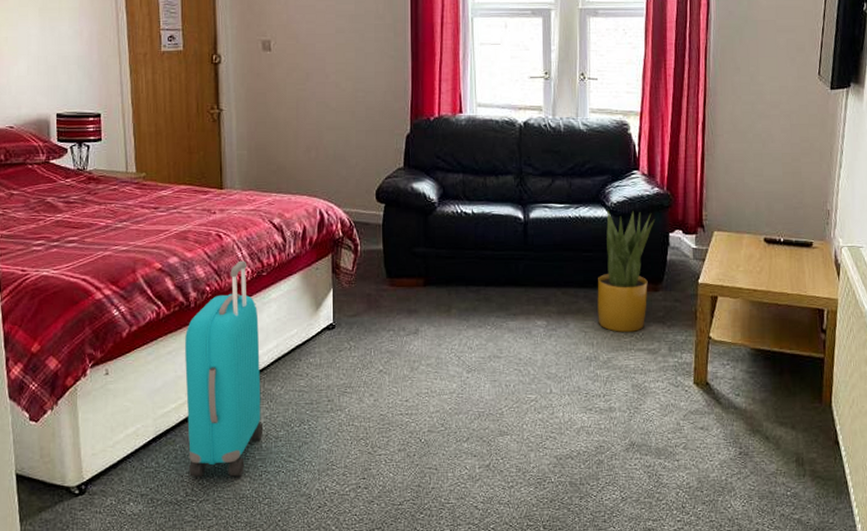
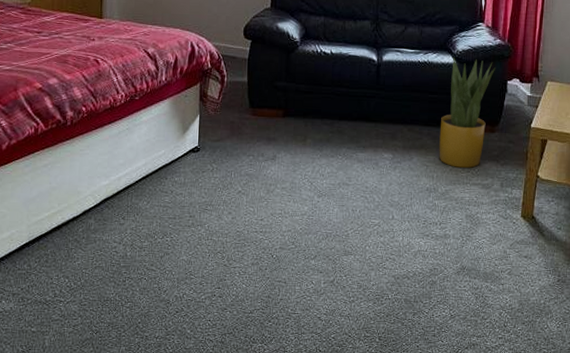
suitcase: present [185,260,264,477] -> none [58,85,130,281]

